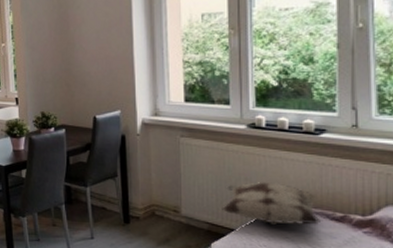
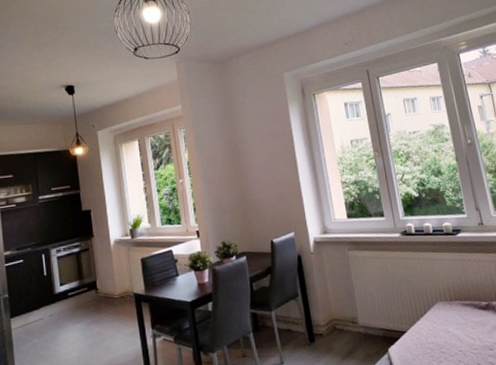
decorative pillow: present [222,182,320,226] -> none [392,282,471,322]

